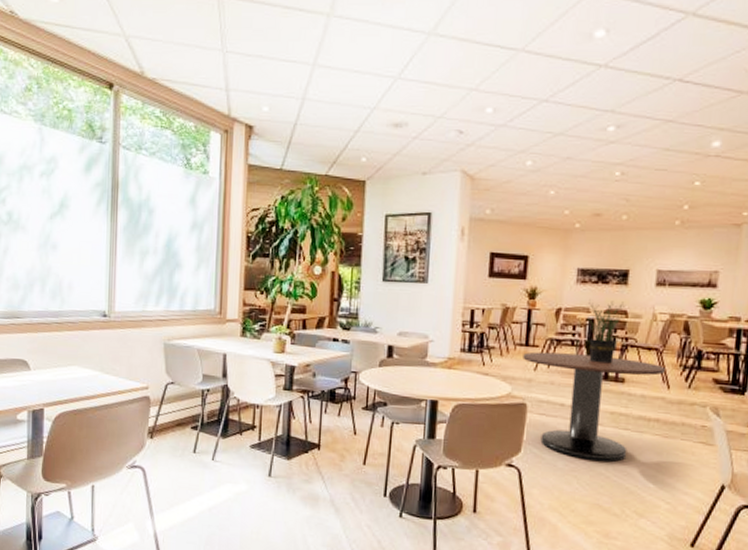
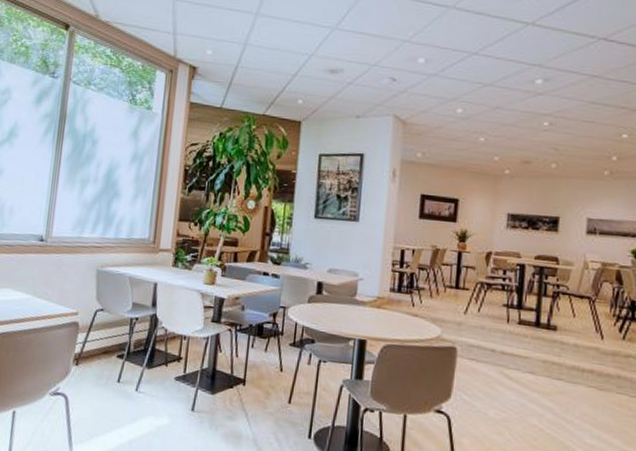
dining table: present [523,351,665,462] -> none [453,294,598,413]
potted plant: present [586,300,626,364] -> none [516,245,556,311]

